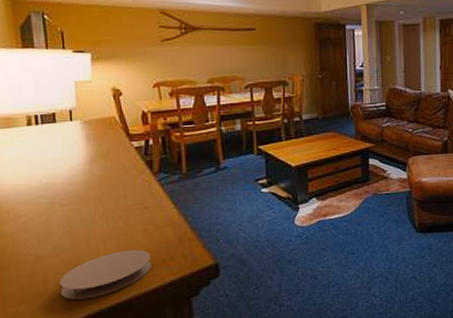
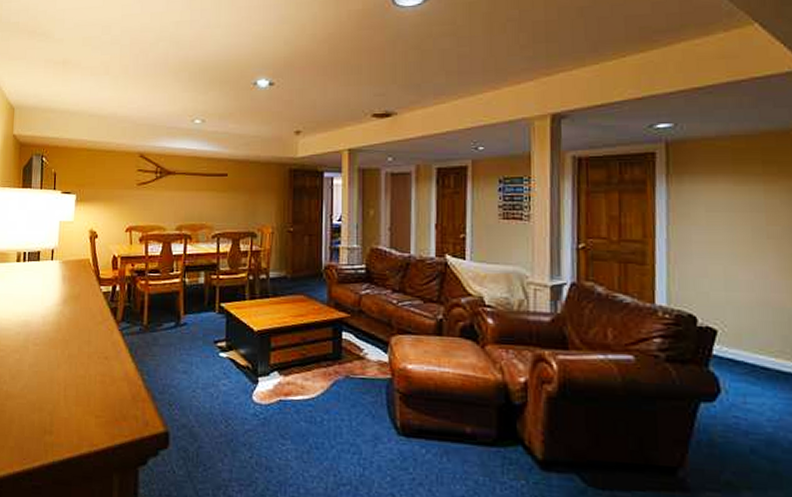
coaster: present [59,249,152,300] -> none [22,401,105,447]

